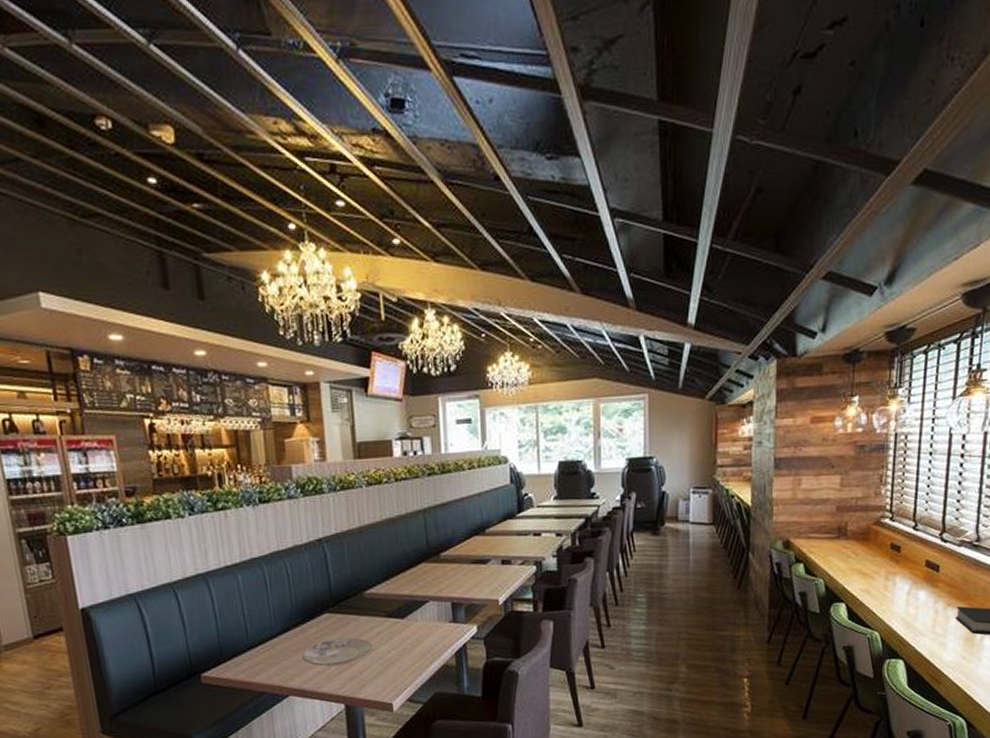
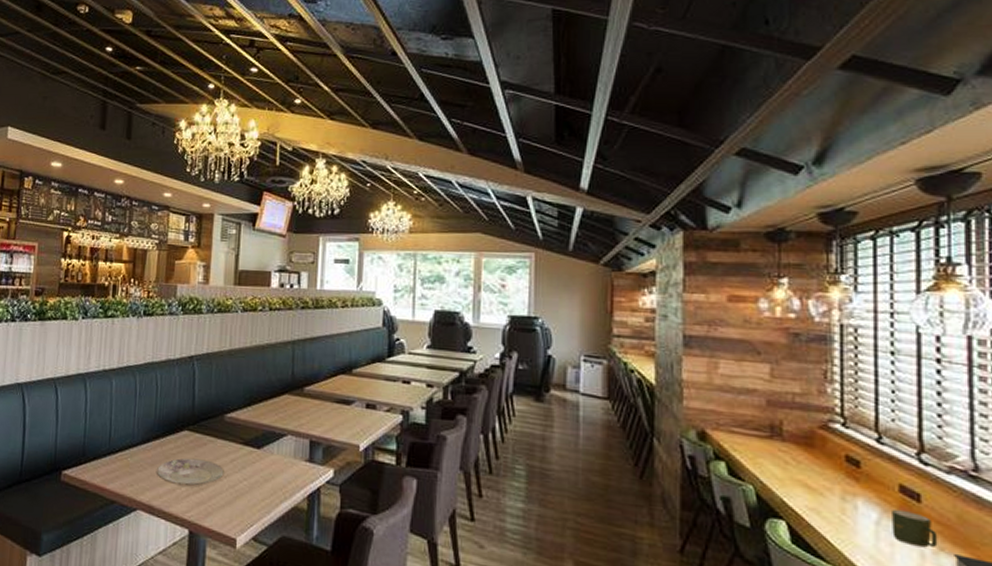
mug: none [918,580,948,606] -> present [892,510,938,548]

